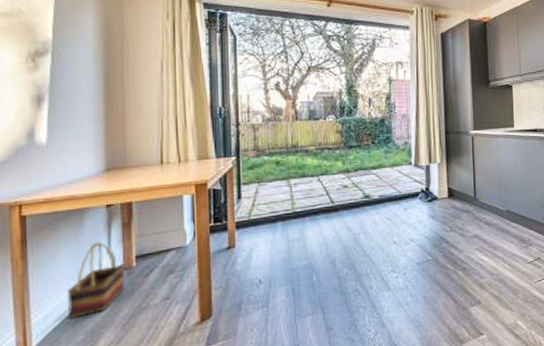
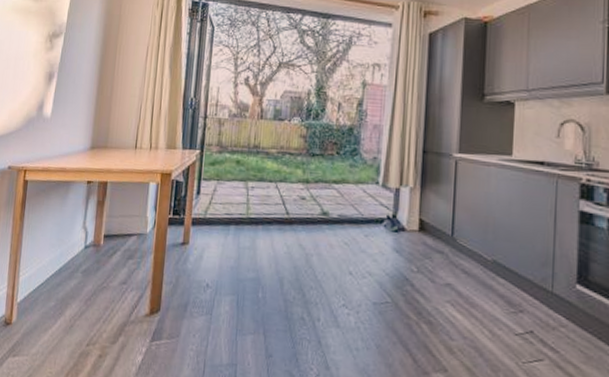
basket: present [66,241,125,319] -> none [46,214,95,284]

